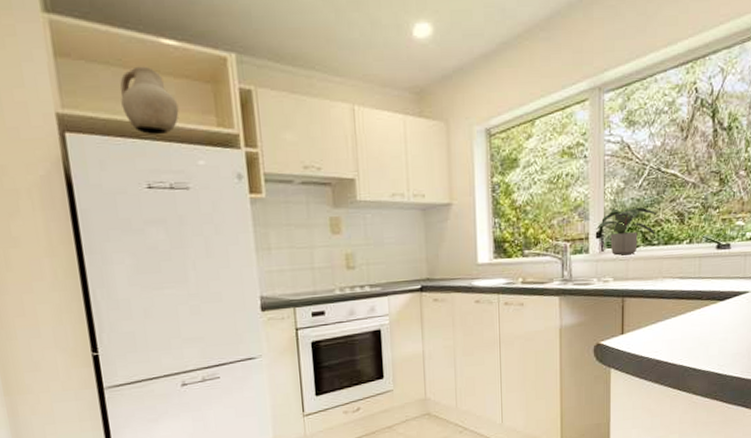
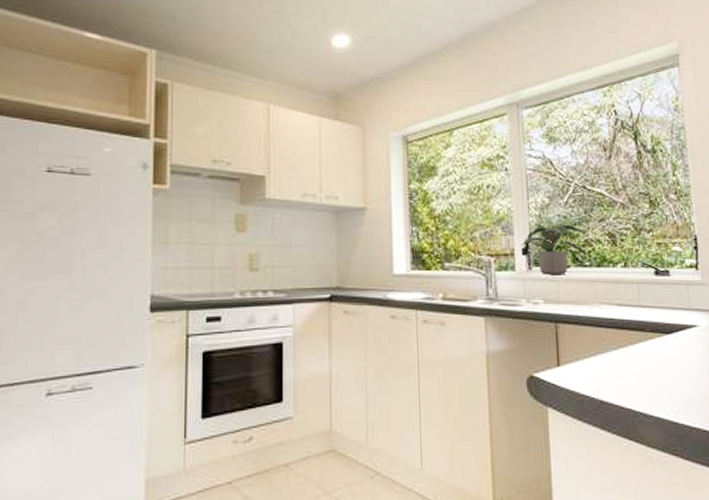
ceramic pitcher: present [119,66,179,136] -> none [35,55,92,120]

